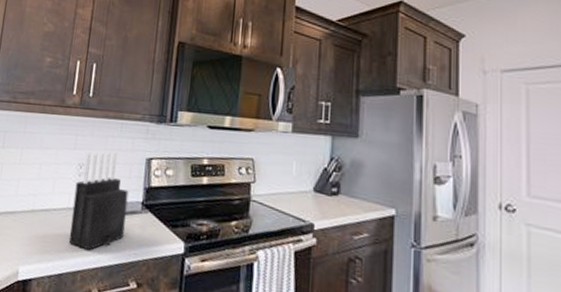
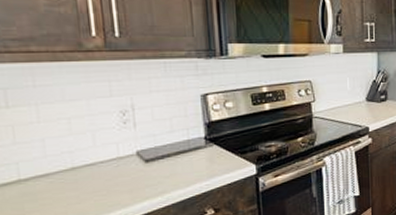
knife block: present [69,151,129,251] -> none [122,93,191,193]

